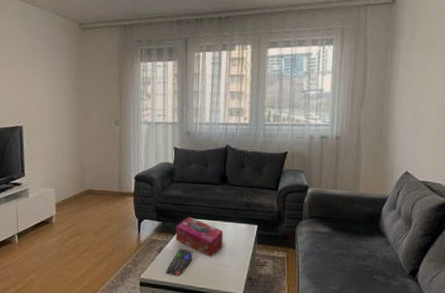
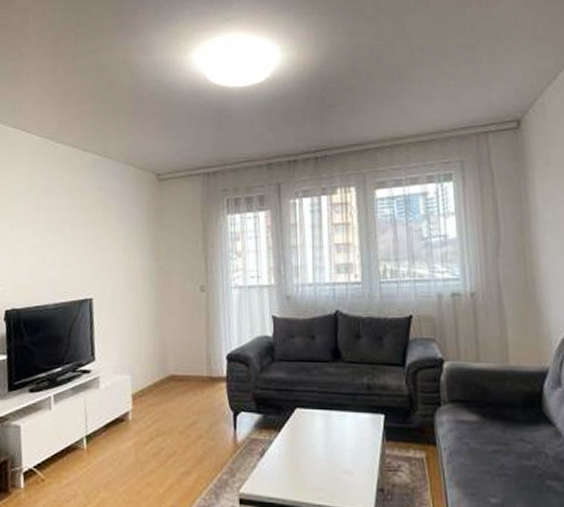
remote control: present [166,248,193,277] -> none [271,449,305,490]
tissue box: present [175,216,224,257] -> none [281,406,342,461]

